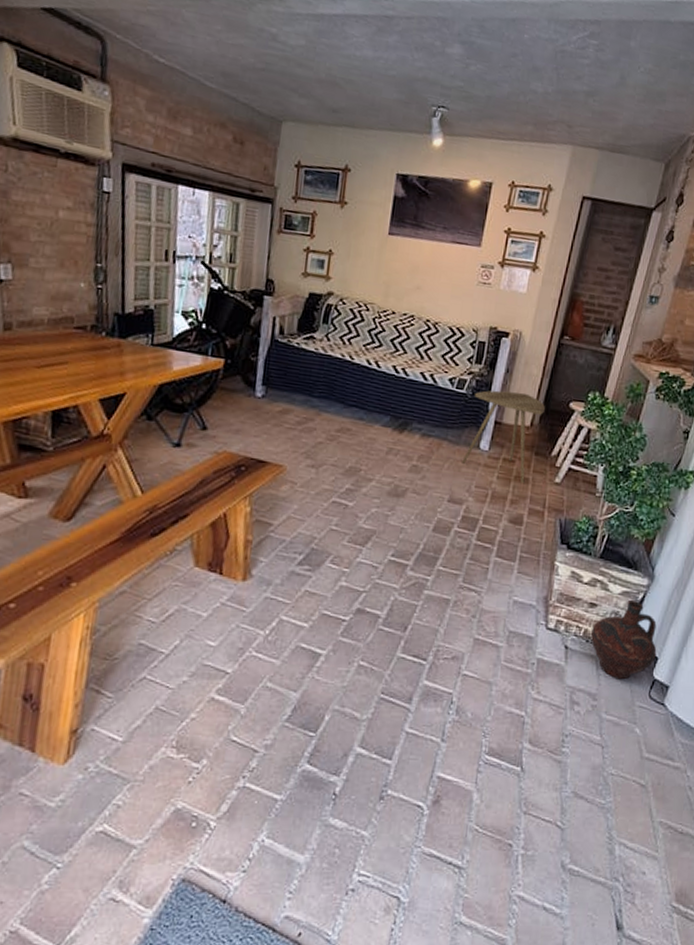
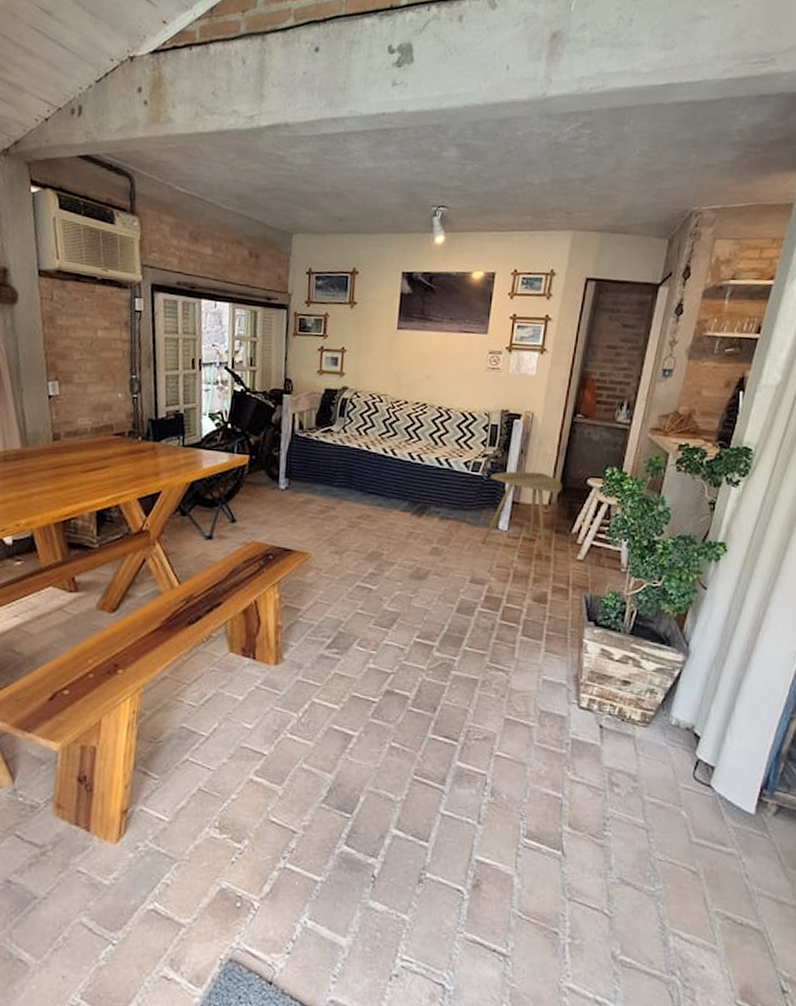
ceramic jug: present [590,599,657,680] -> none [625,676,698,761]

